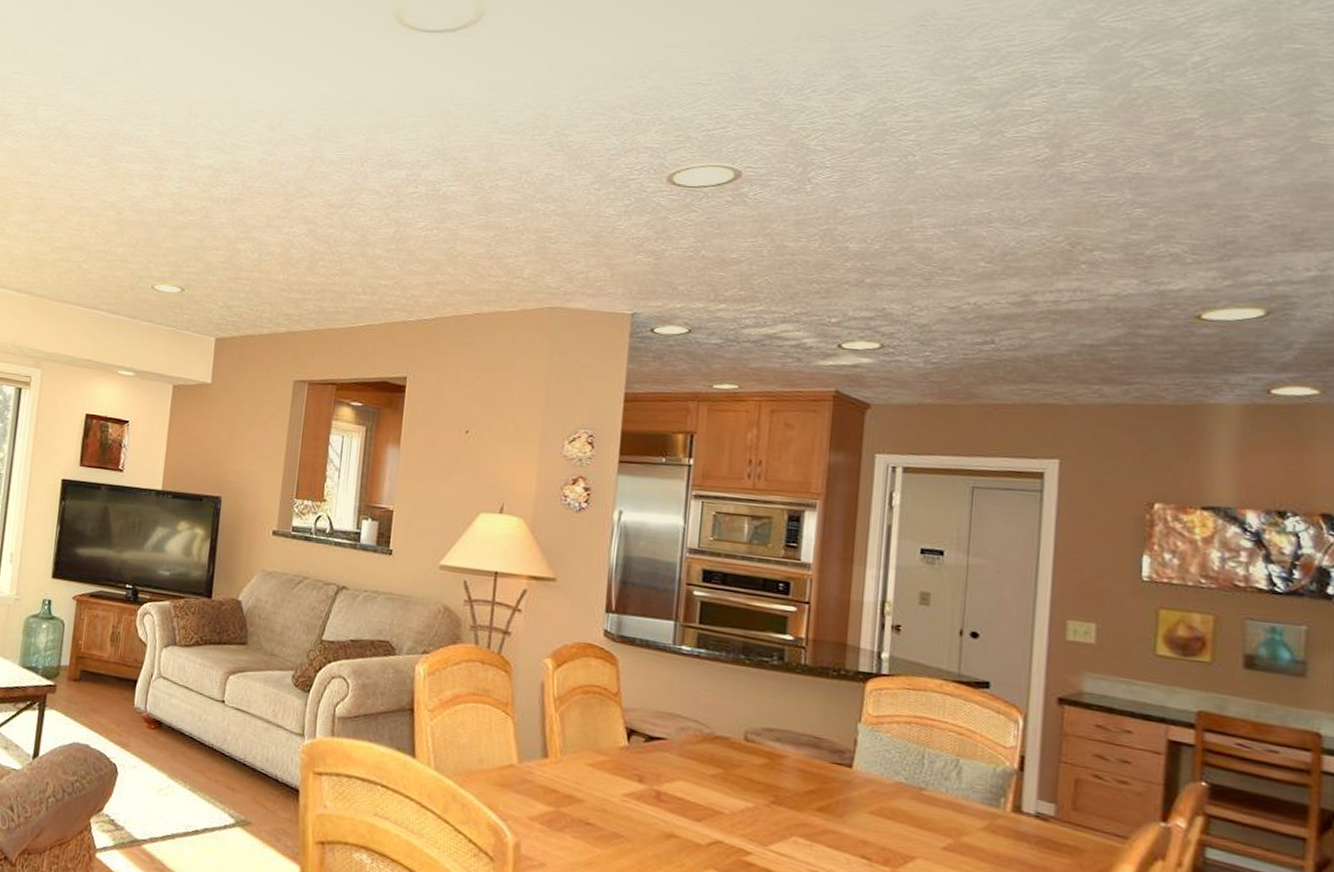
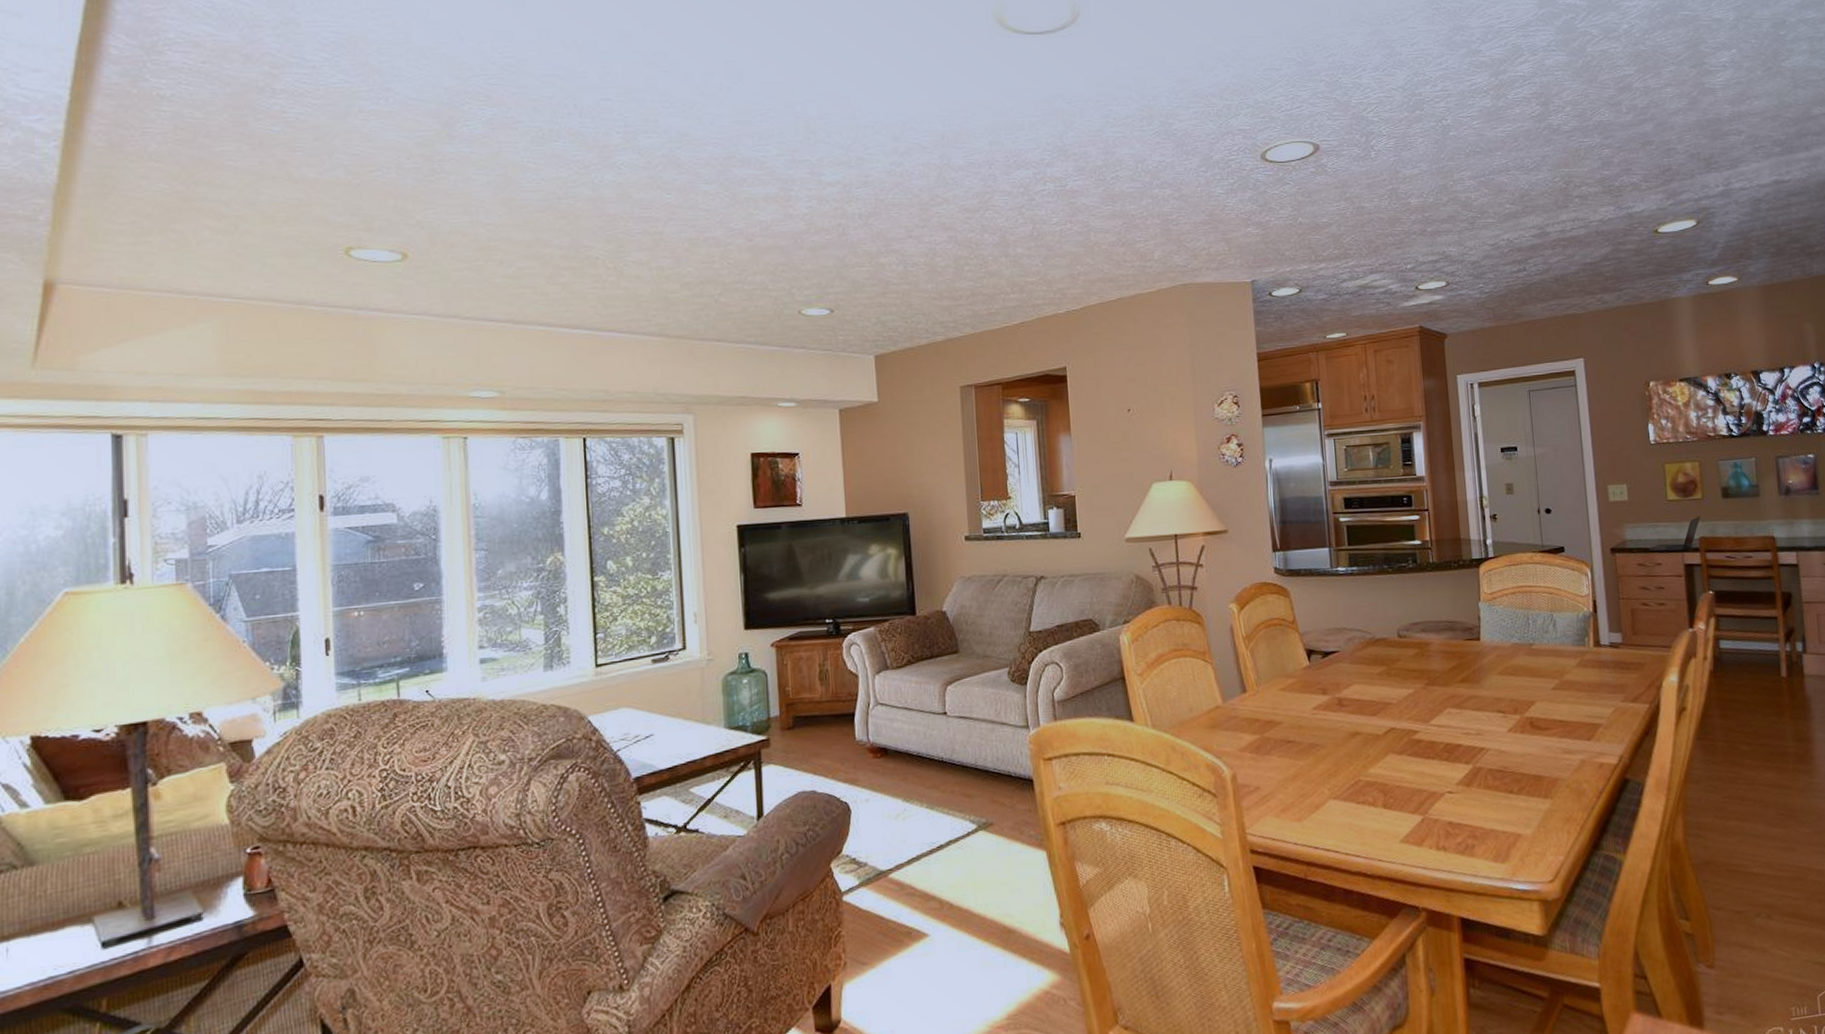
laptop: none [1115,683,1204,724] -> present [1649,516,1700,553]

